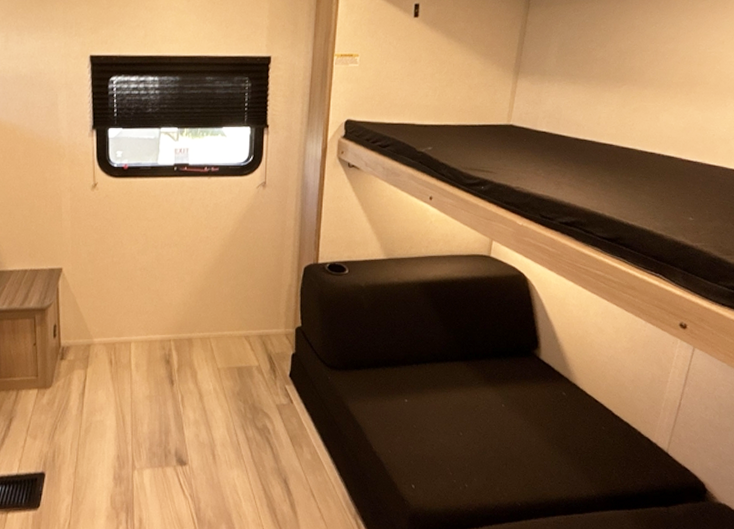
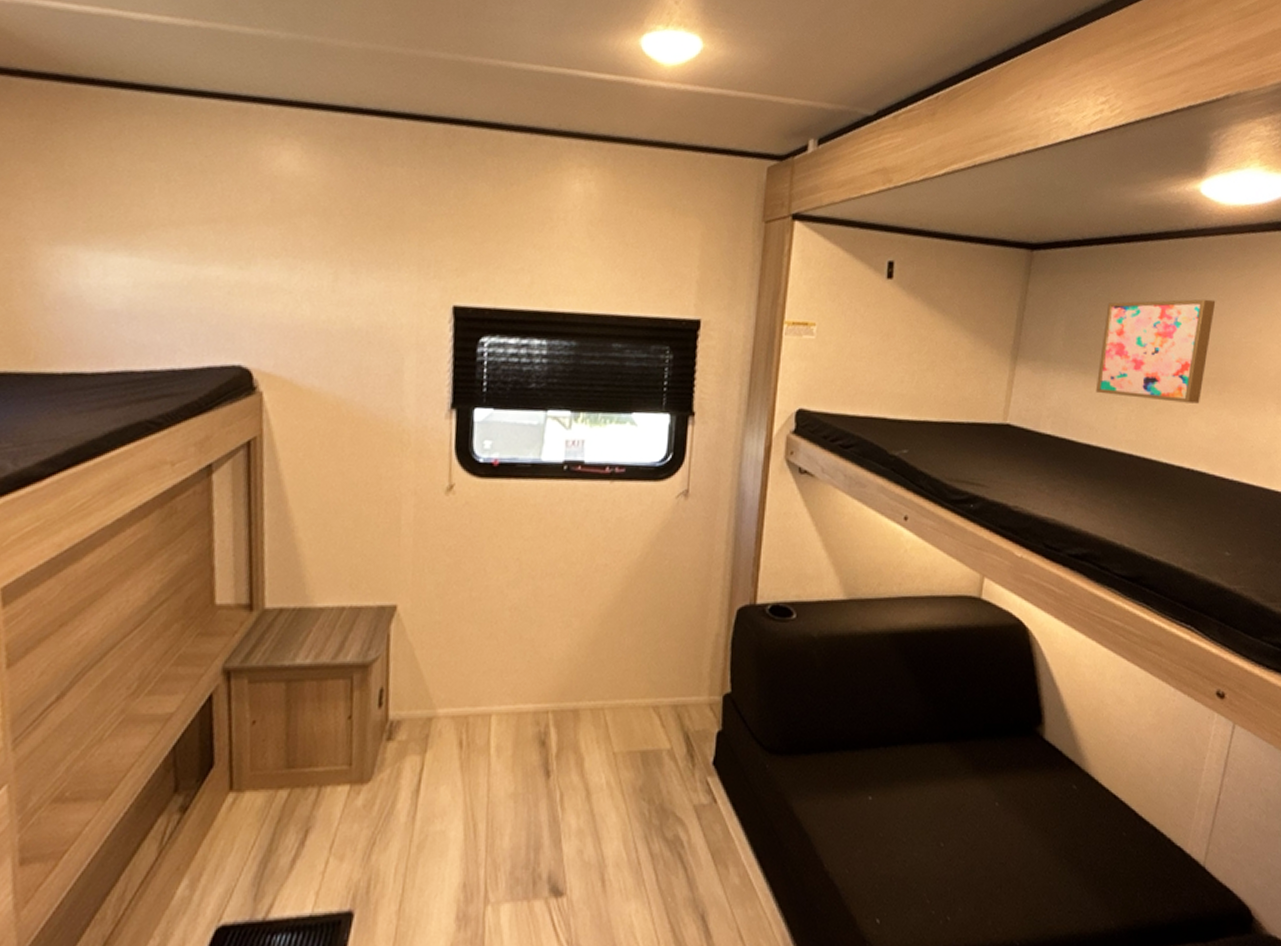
wall art: none [583,19,685,103] -> present [1095,299,1216,404]

